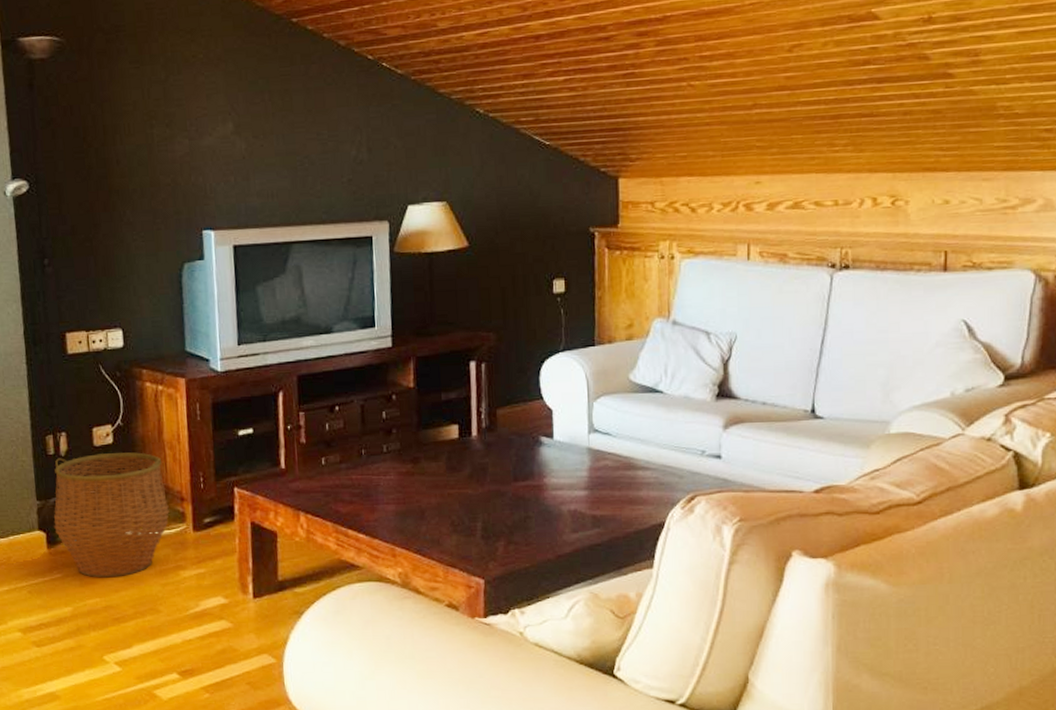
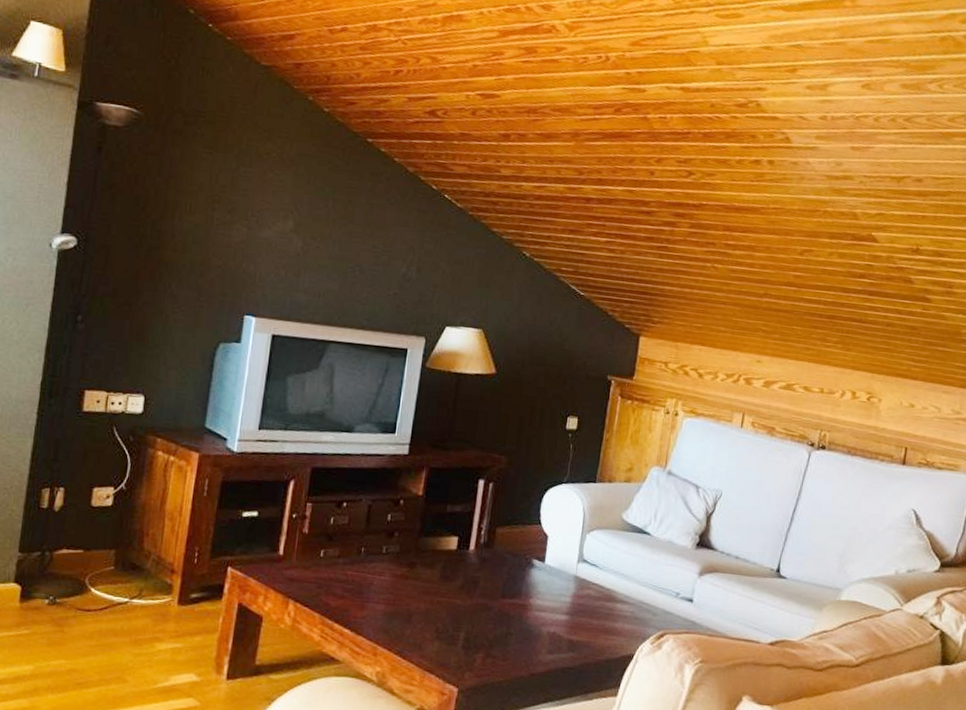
basket: present [53,452,169,578] -> none [31,512,159,641]

